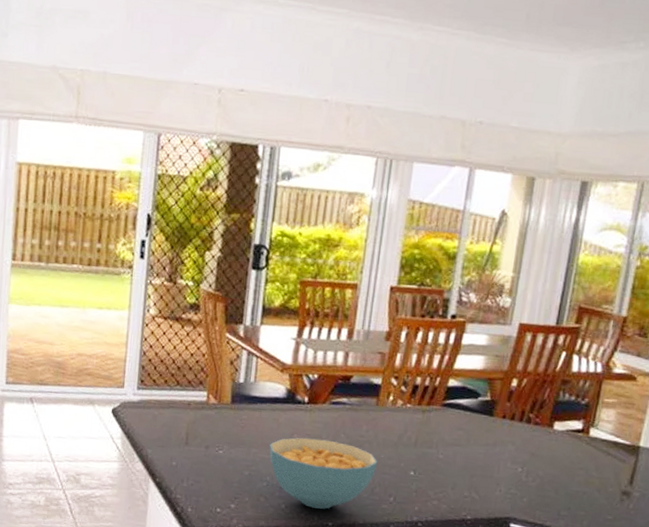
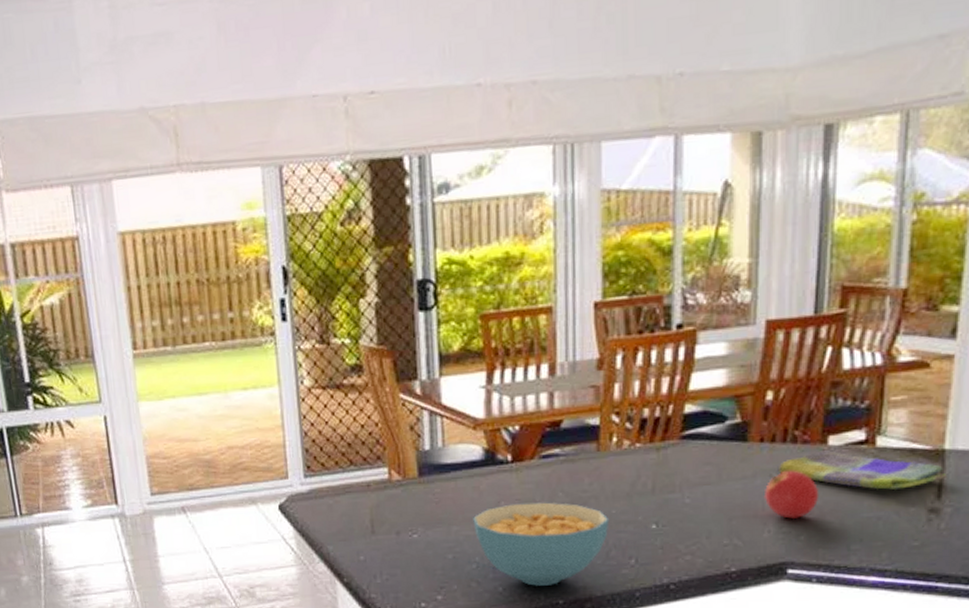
fruit: none [499,444,543,485] -> present [763,471,820,520]
dish towel: none [513,433,639,473] -> present [777,450,946,490]

